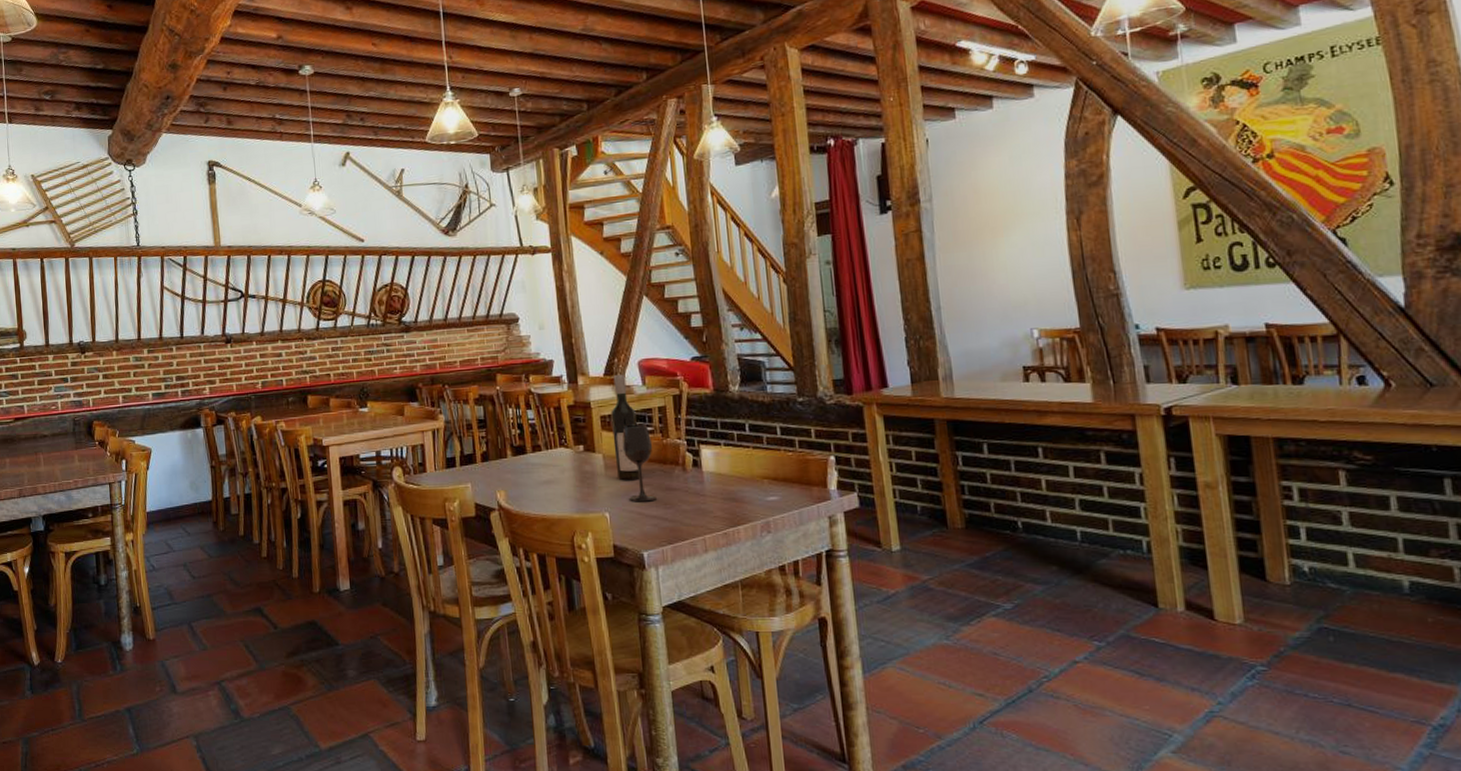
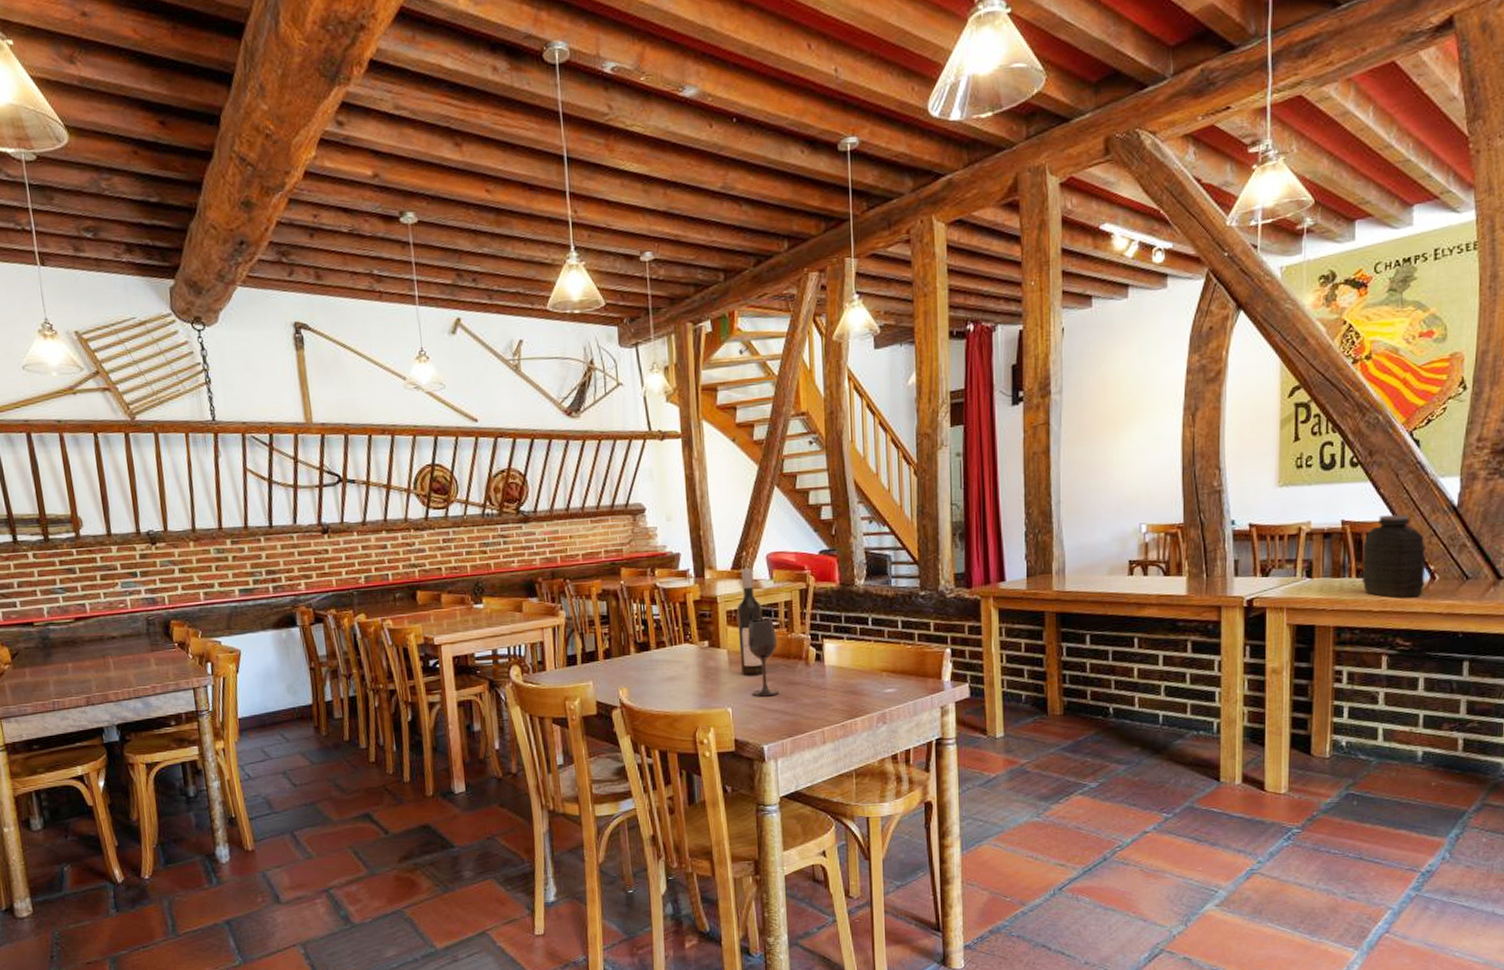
water jug: none [1295,316,1380,409] -> present [1361,514,1426,600]

